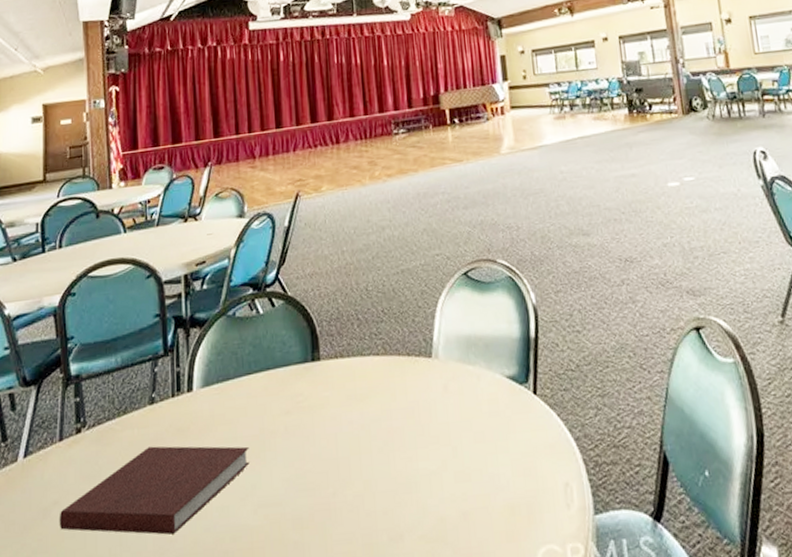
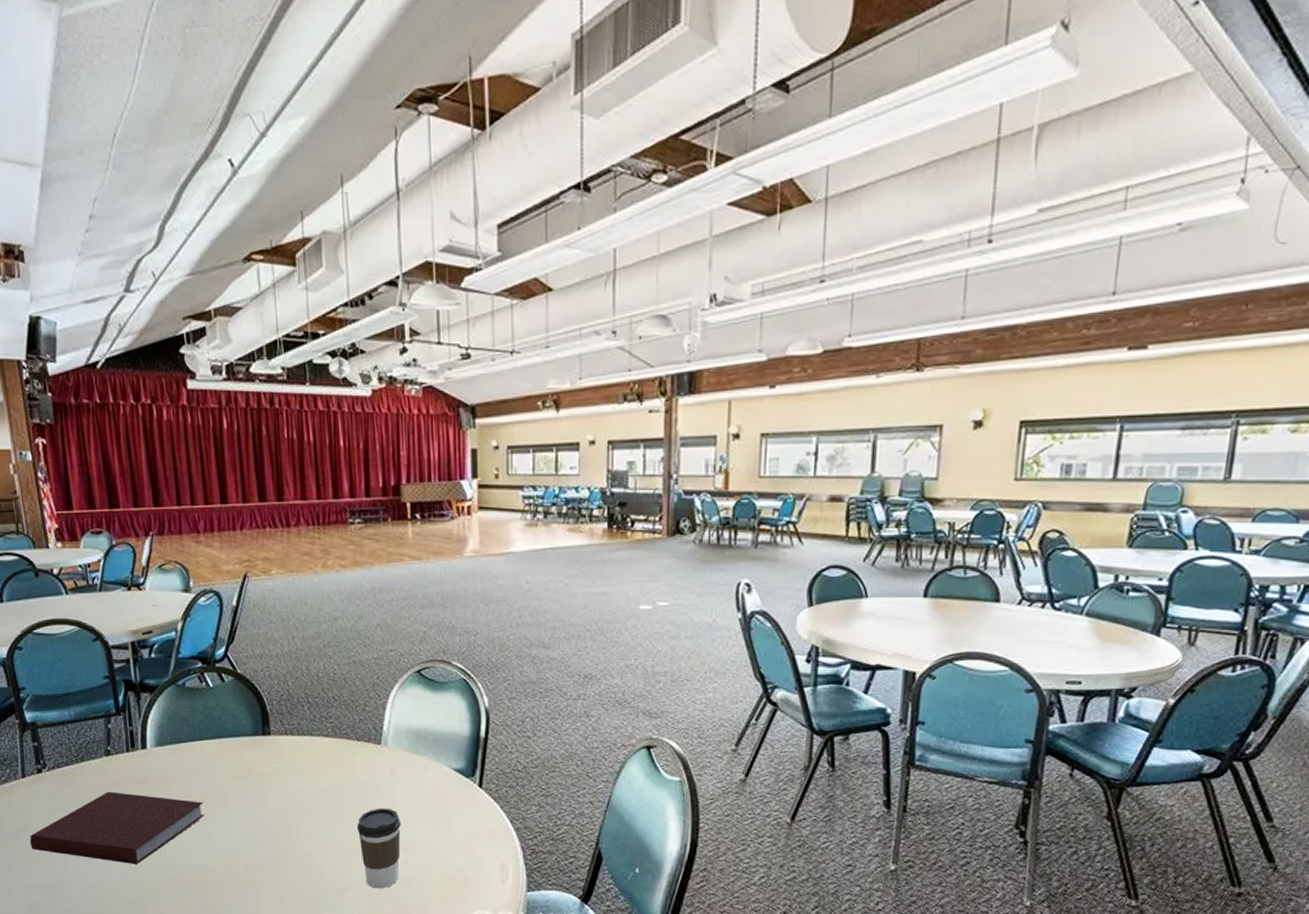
coffee cup: none [411,430,458,532] -> present [357,808,401,889]

